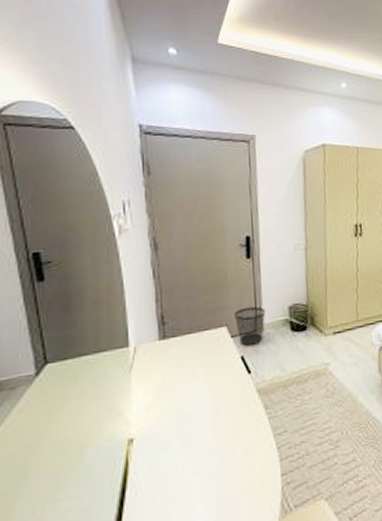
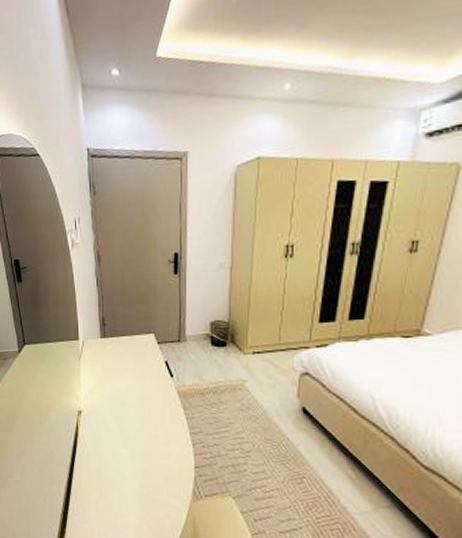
wastebasket: present [234,306,265,346] -> none [161,319,188,353]

